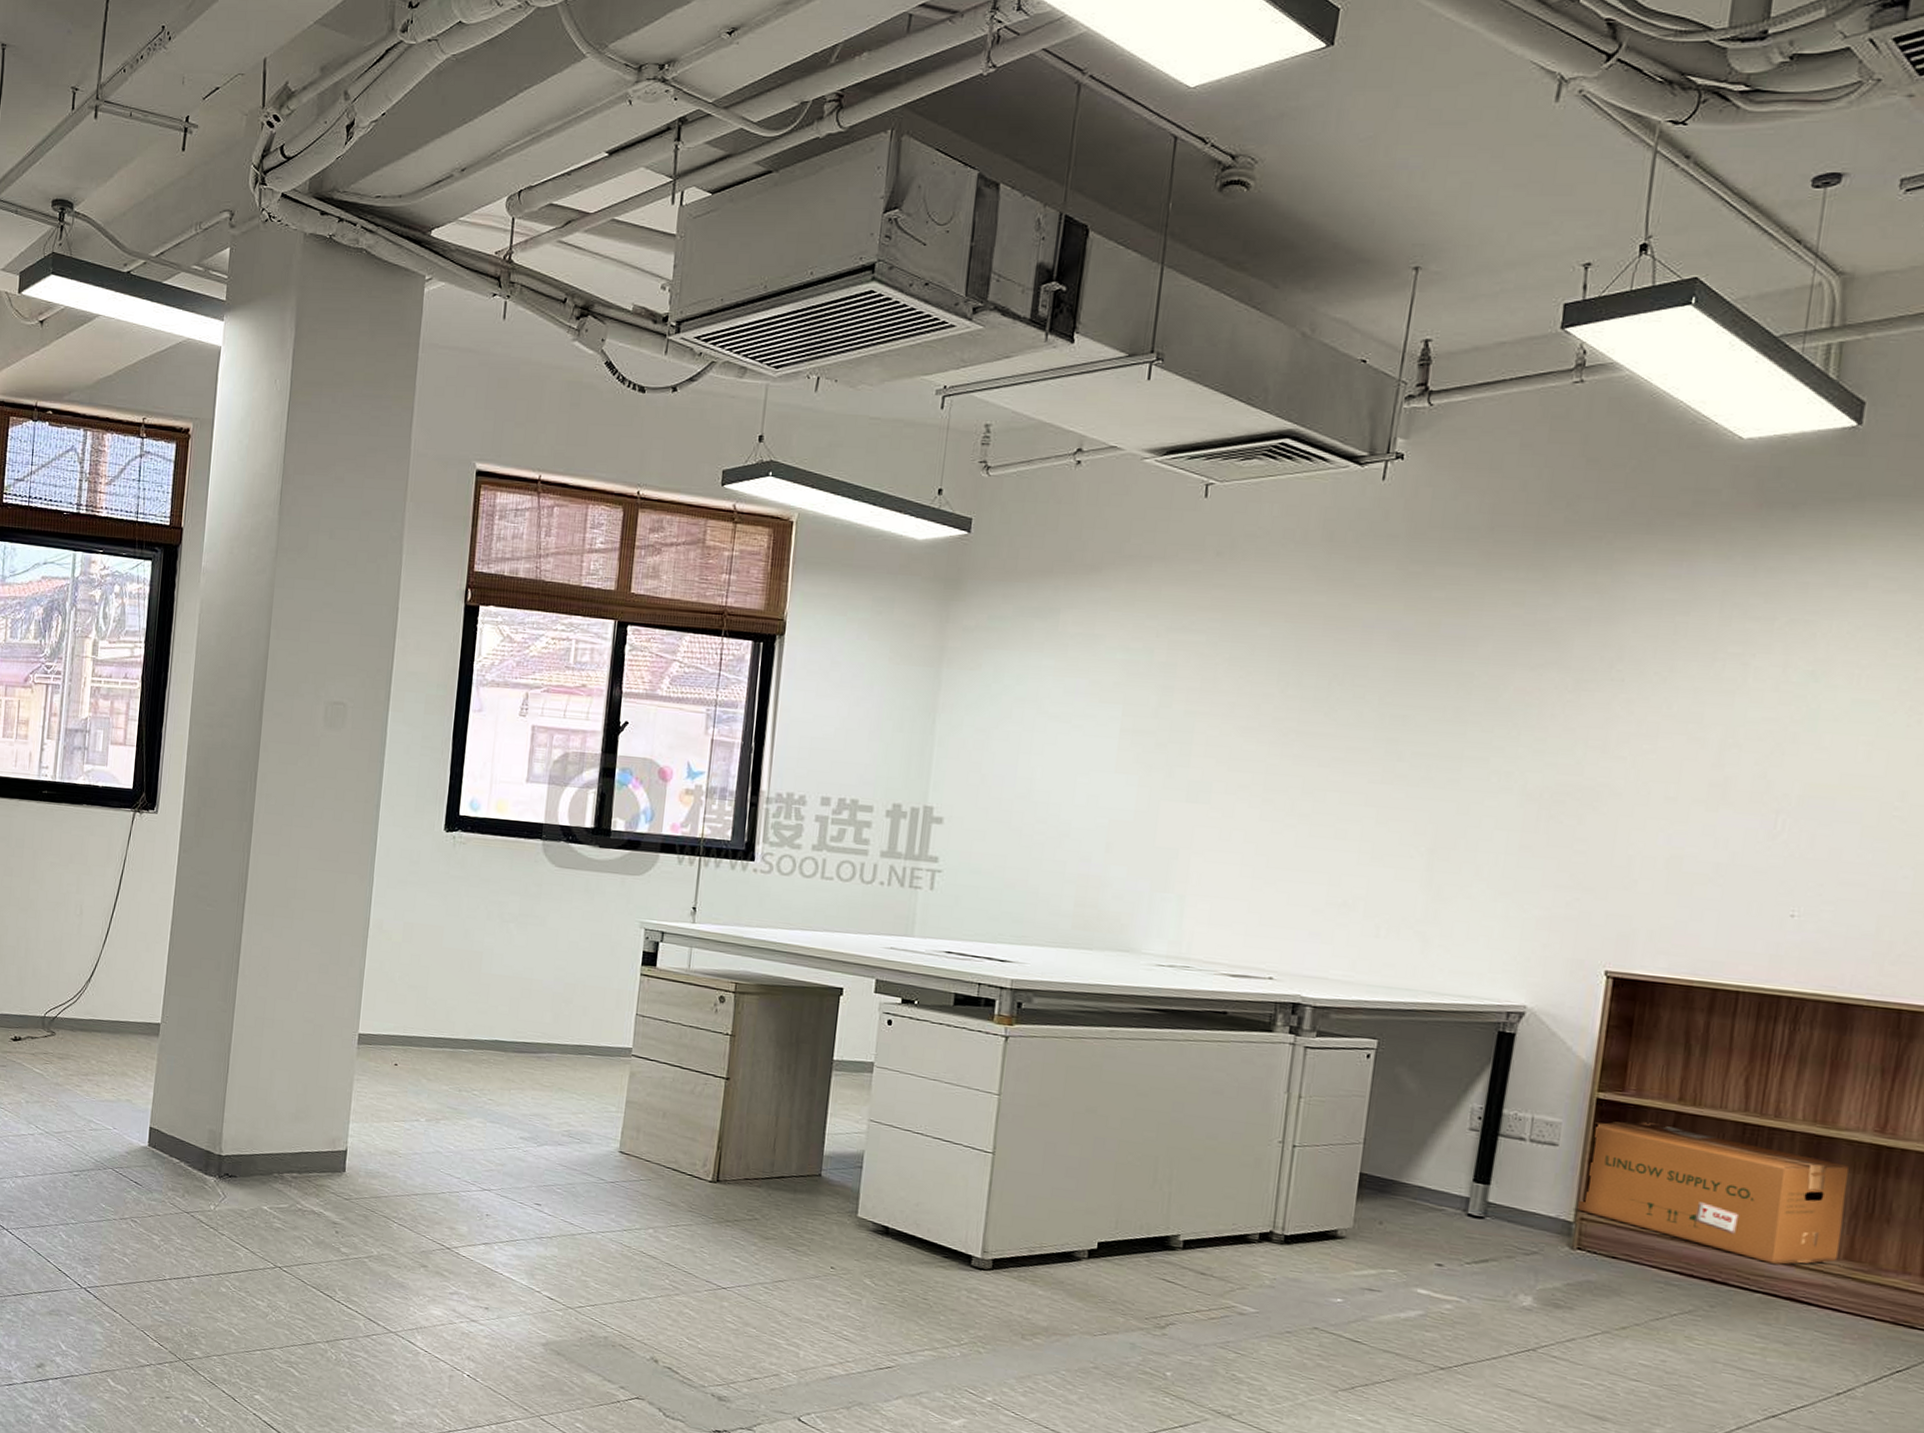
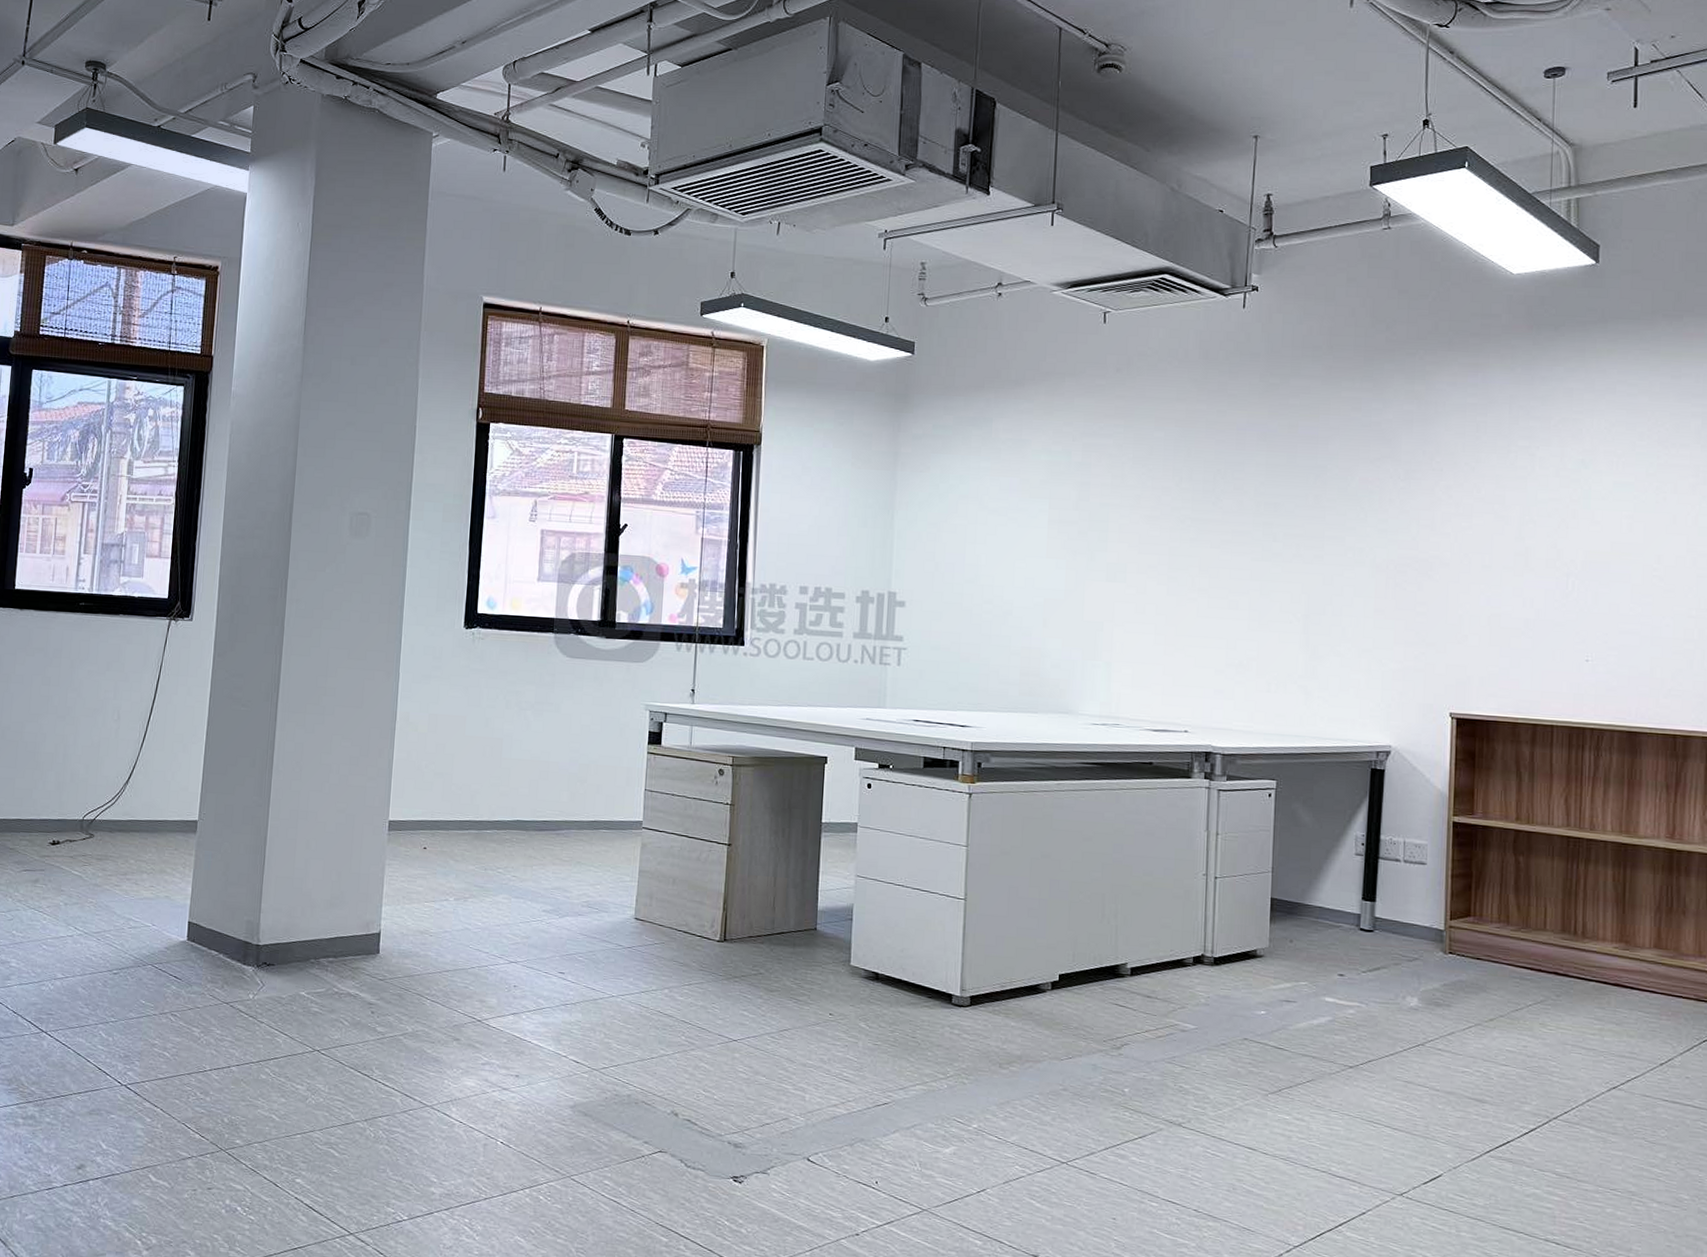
box: present [1577,1121,1849,1265] -> none [1446,840,1651,957]

